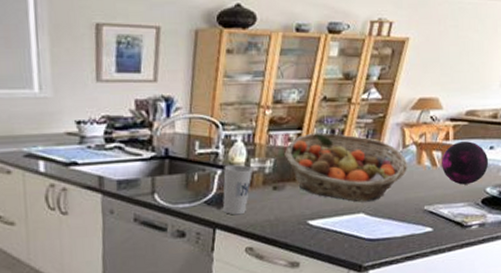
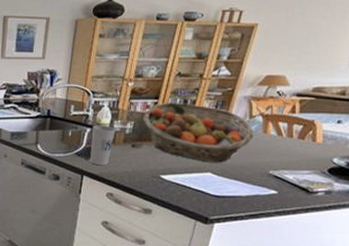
decorative orb: present [442,141,489,185] -> none [288,115,336,154]

